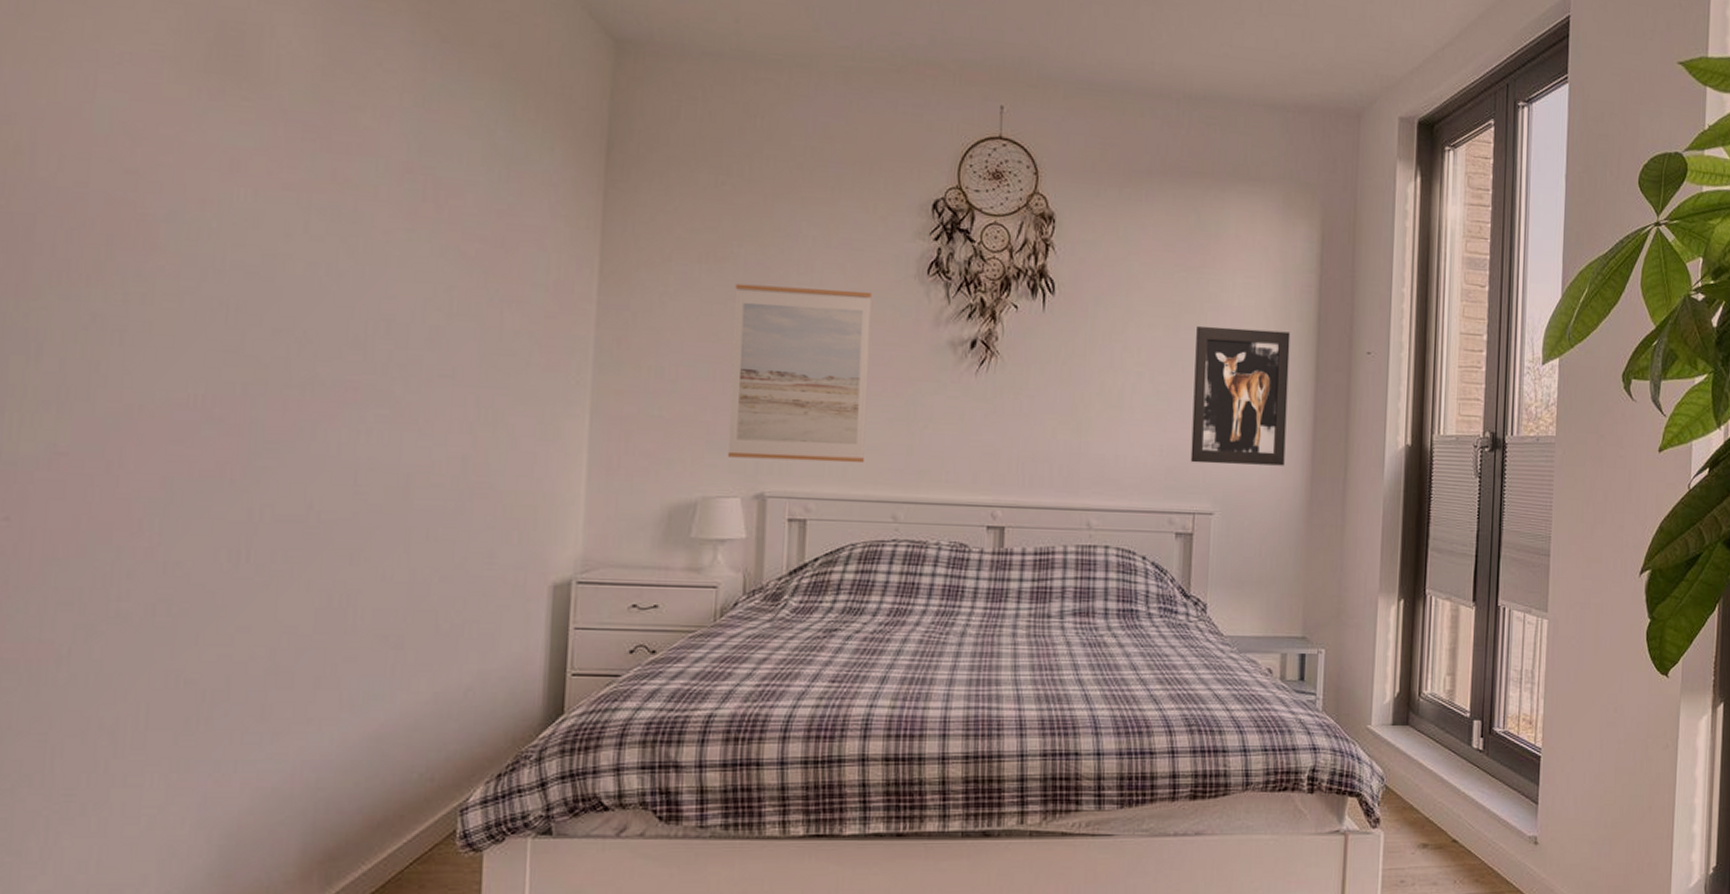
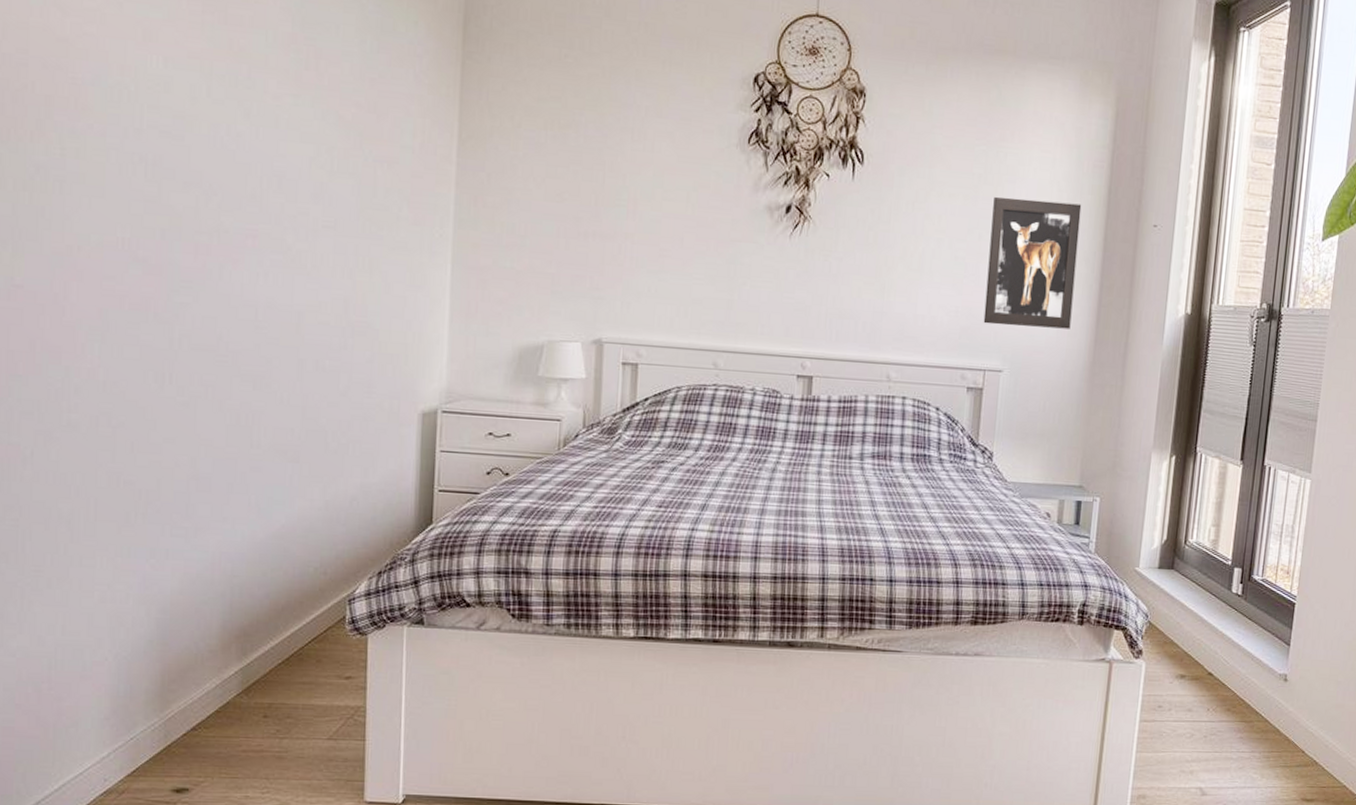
wall art: present [727,283,872,463] -> none [569,149,698,315]

